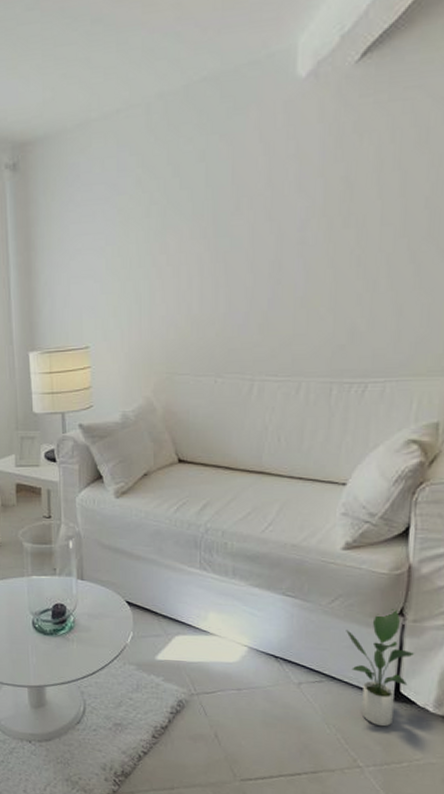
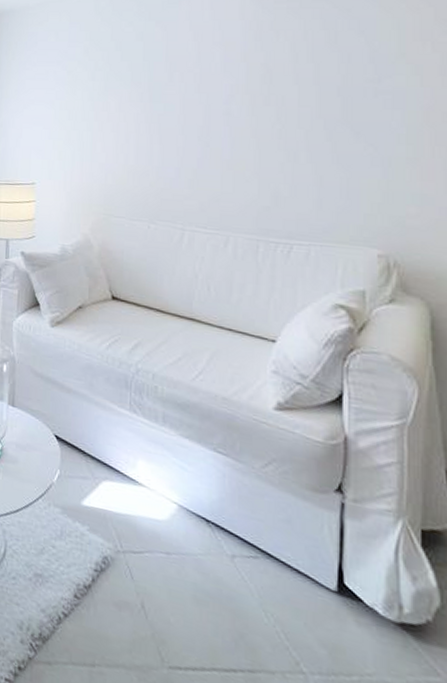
potted plant: present [346,609,414,727] -> none [281,483,356,625]

